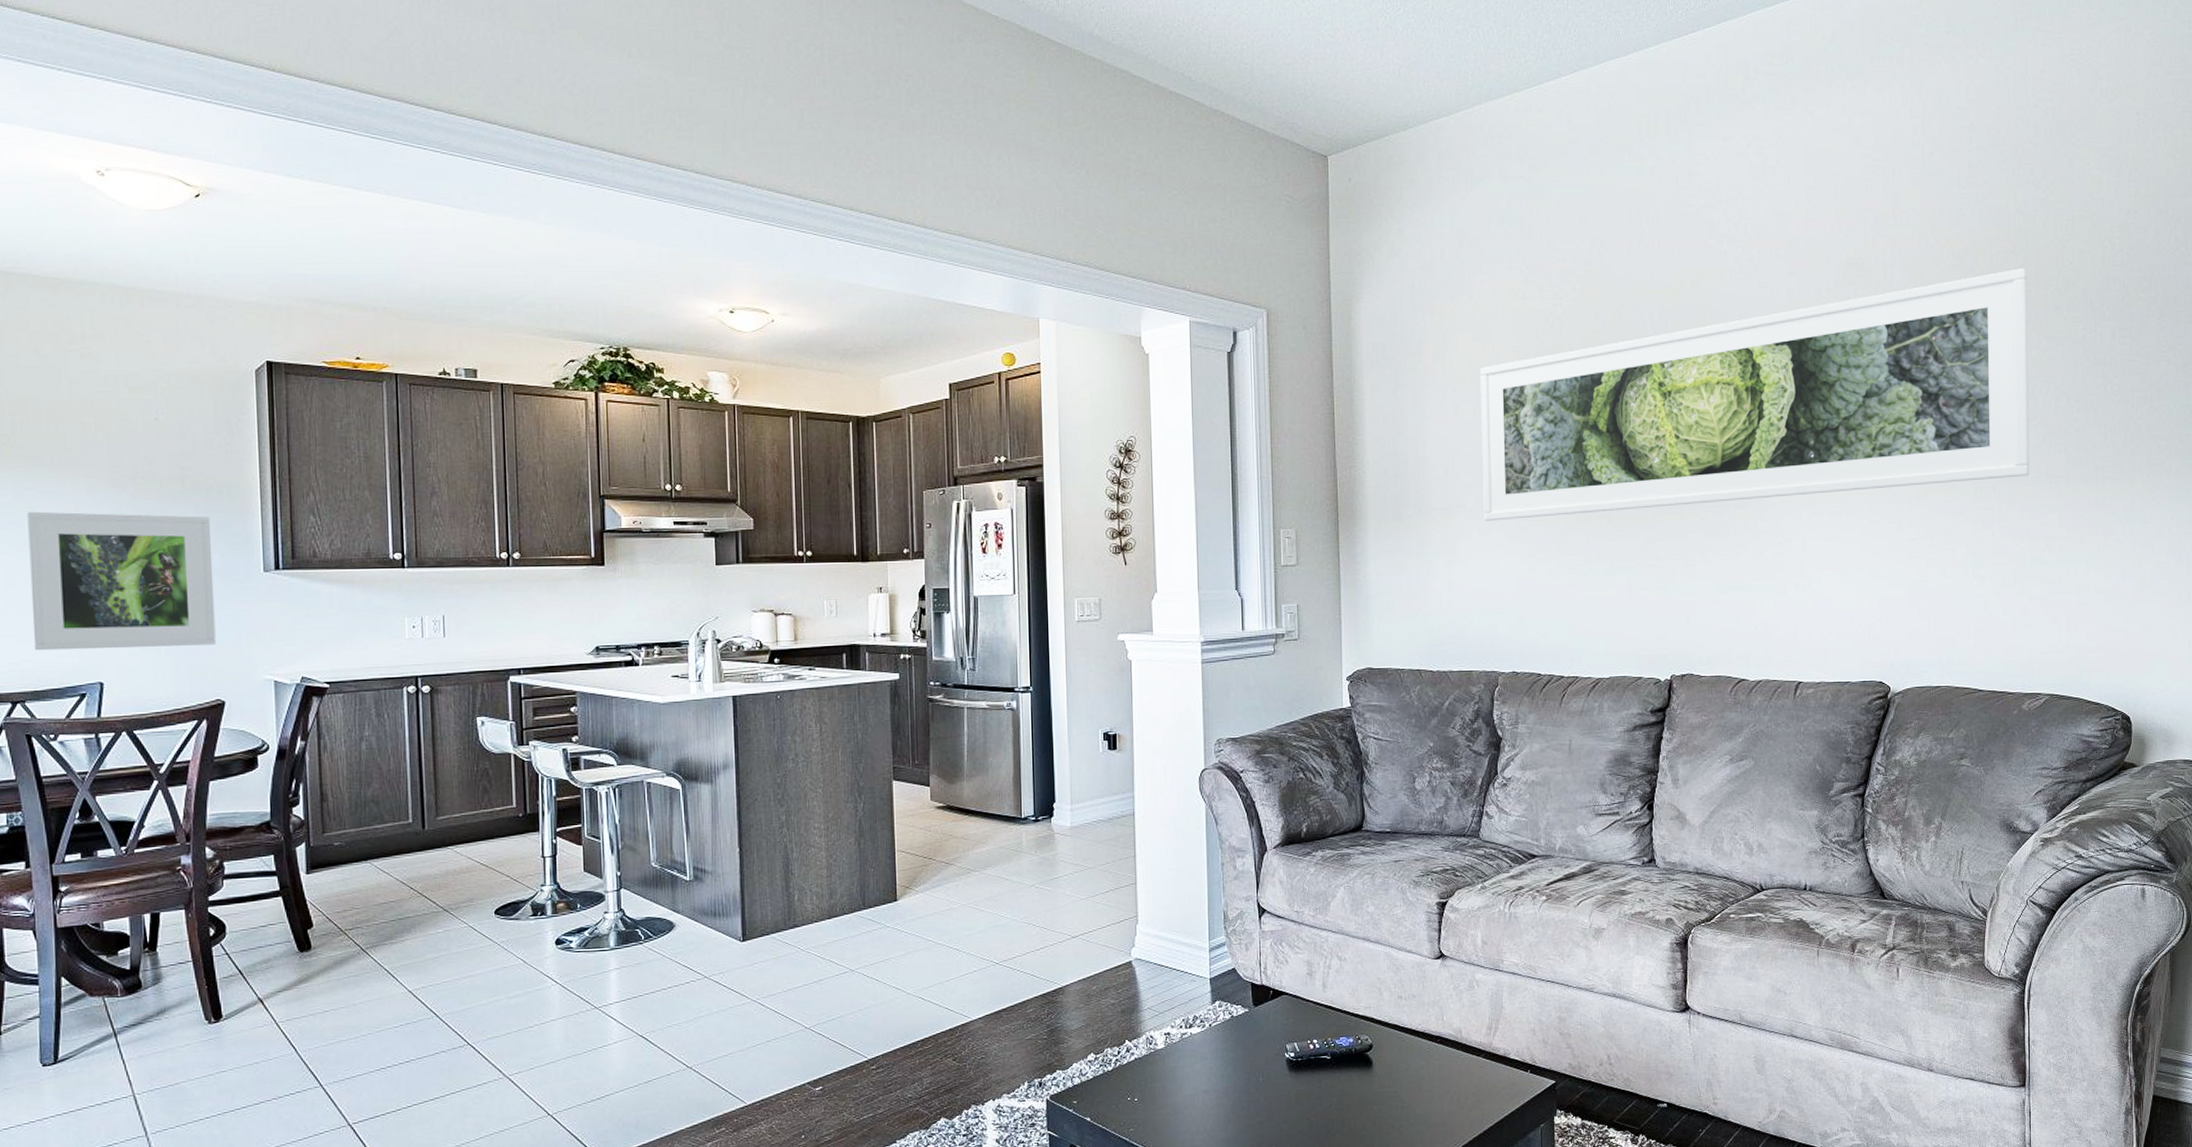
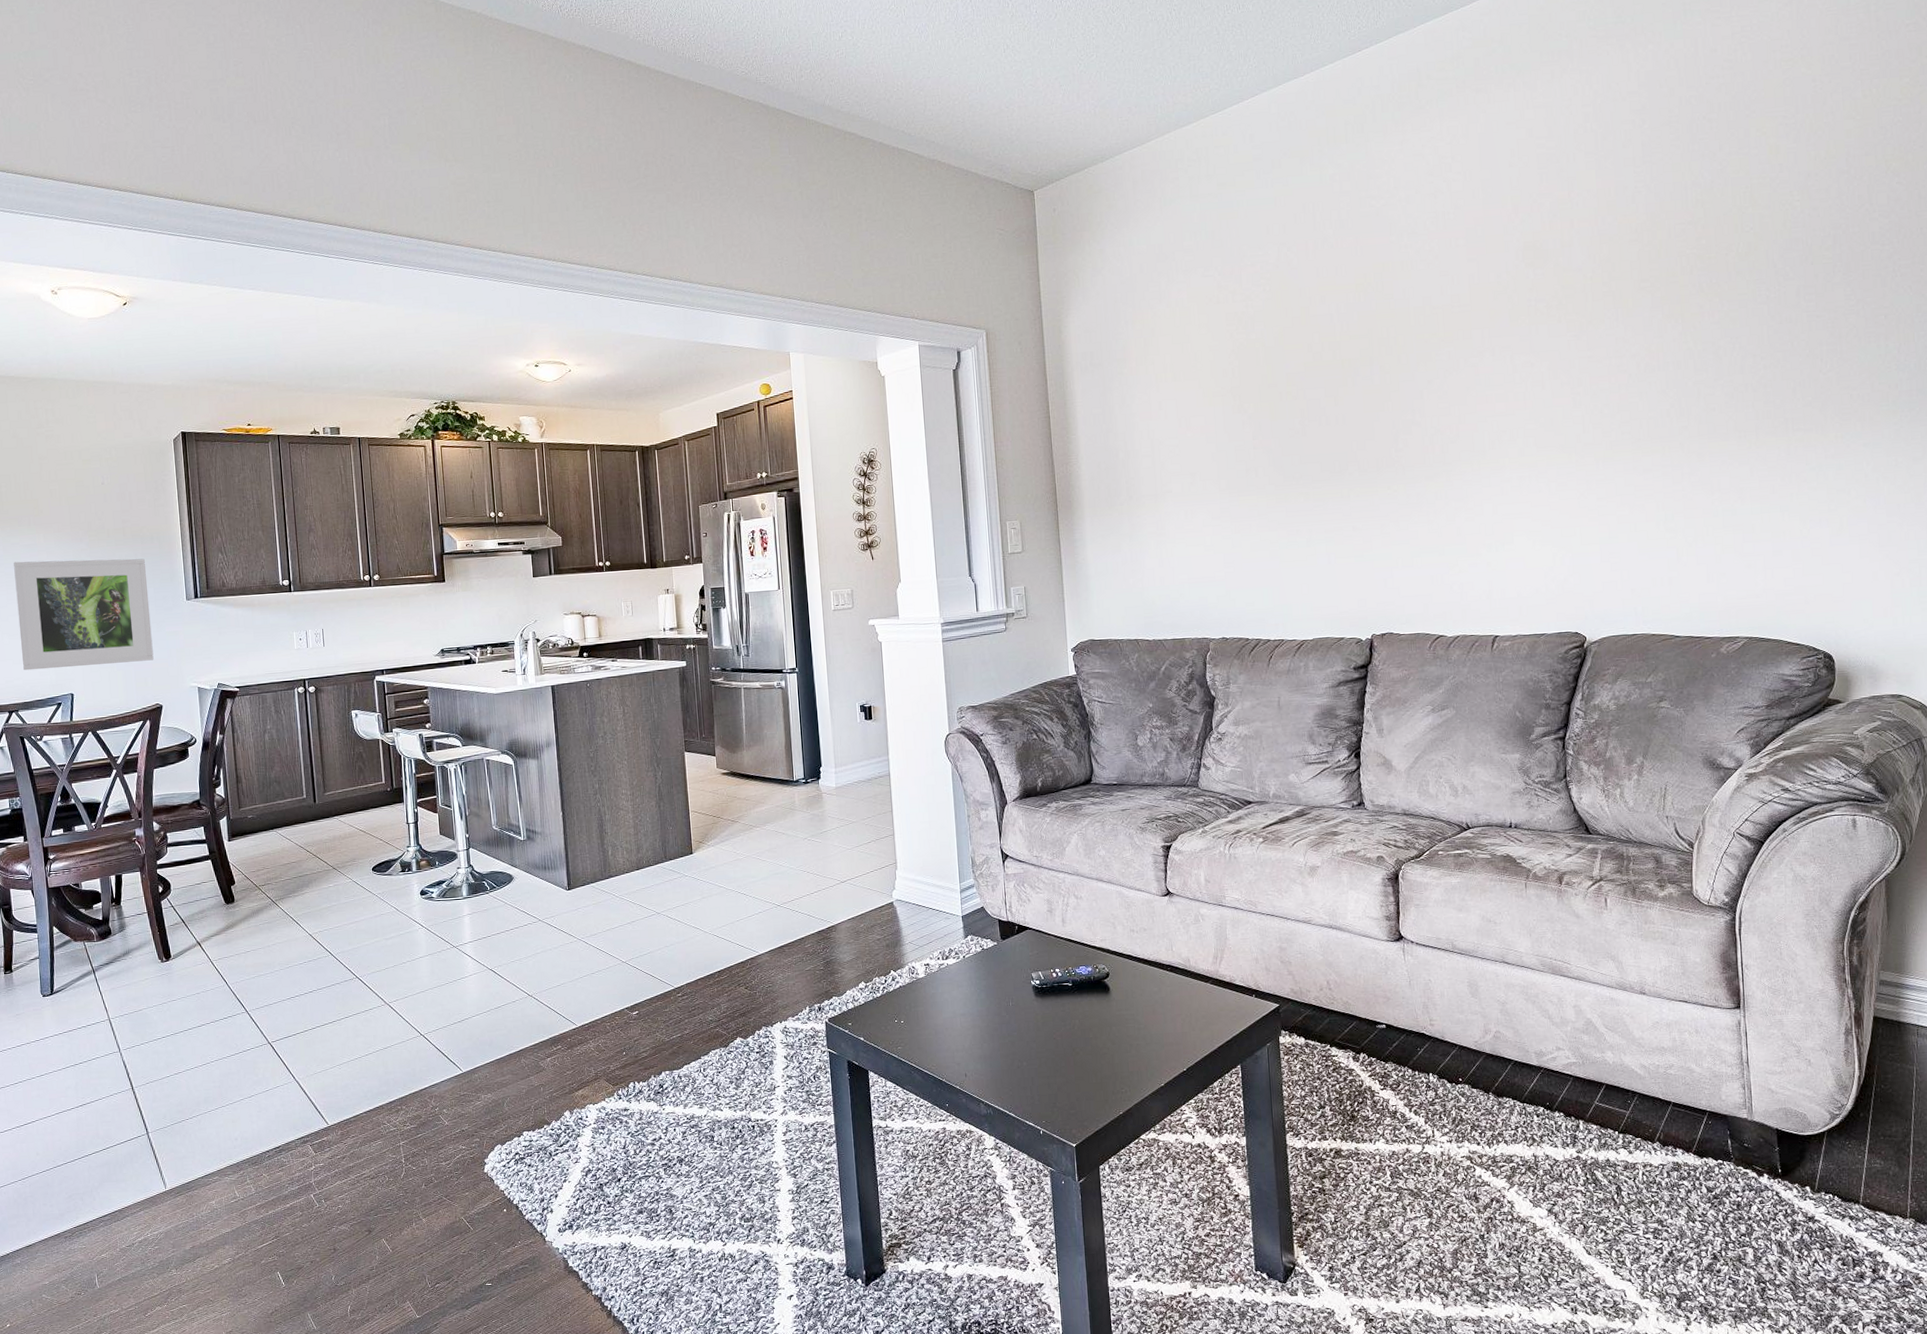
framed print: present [1480,268,2030,521] -> none [1180,237,1718,504]

